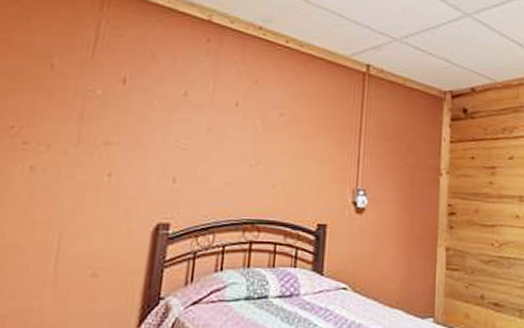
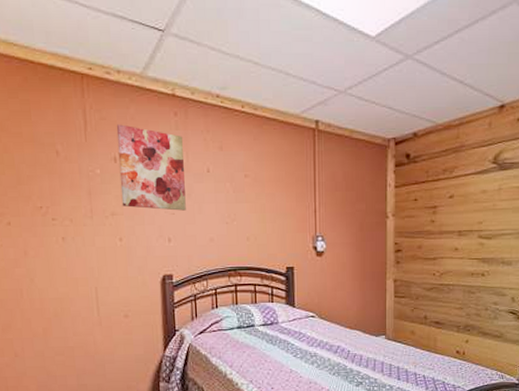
wall art: none [121,44,213,147] -> present [116,124,186,211]

